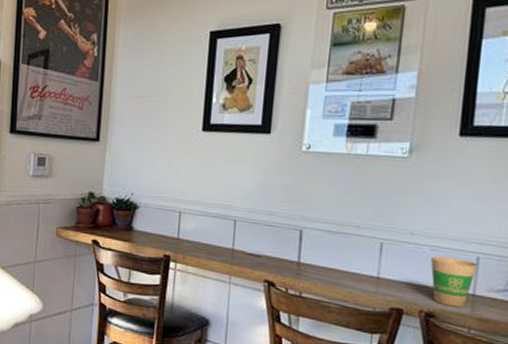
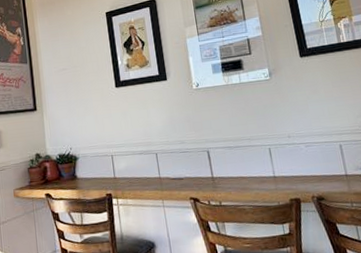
paper cup: present [430,256,477,308] -> none [308,148,343,188]

